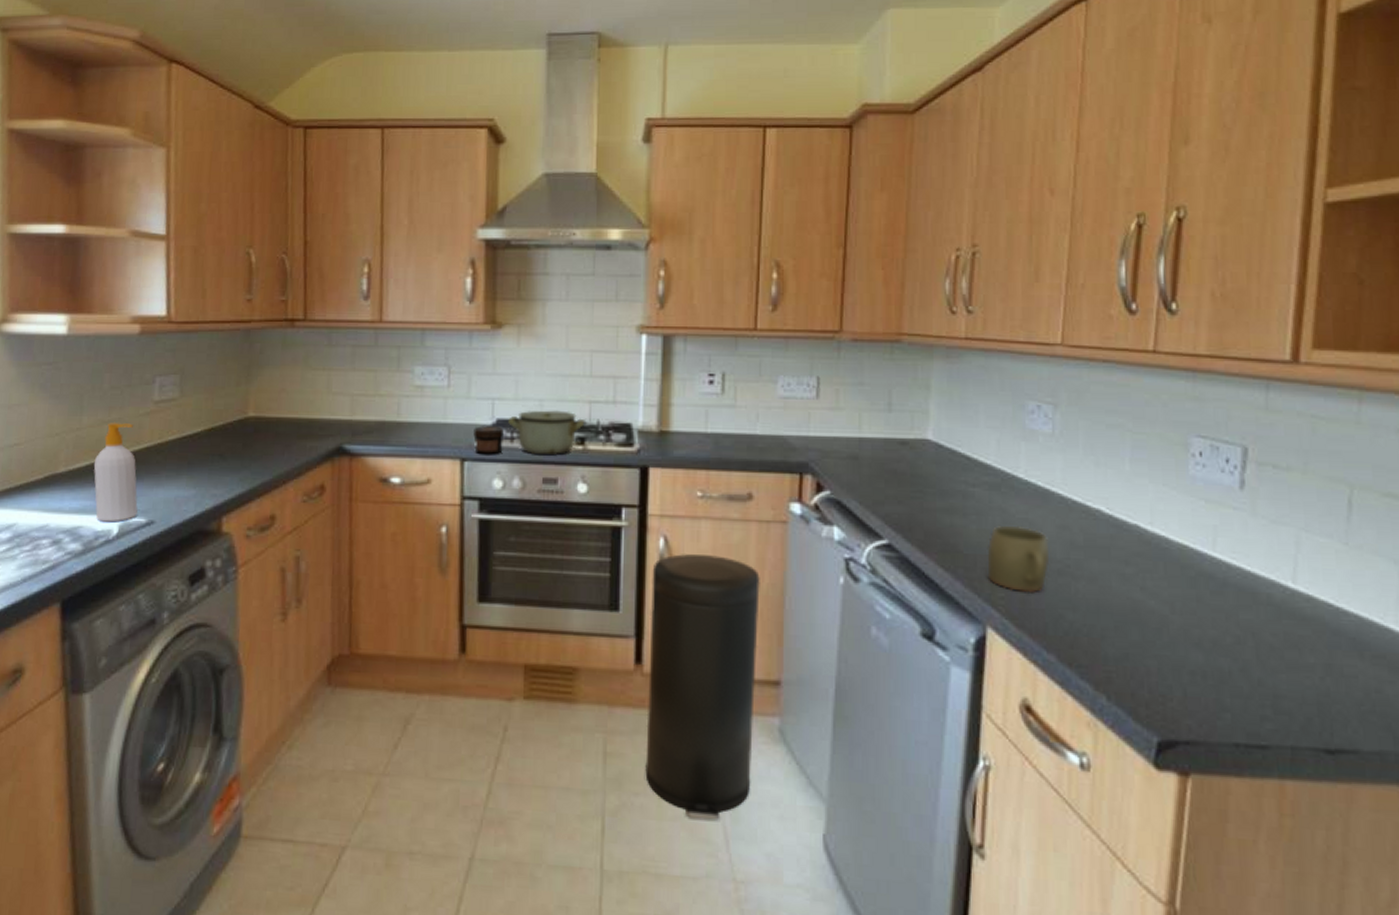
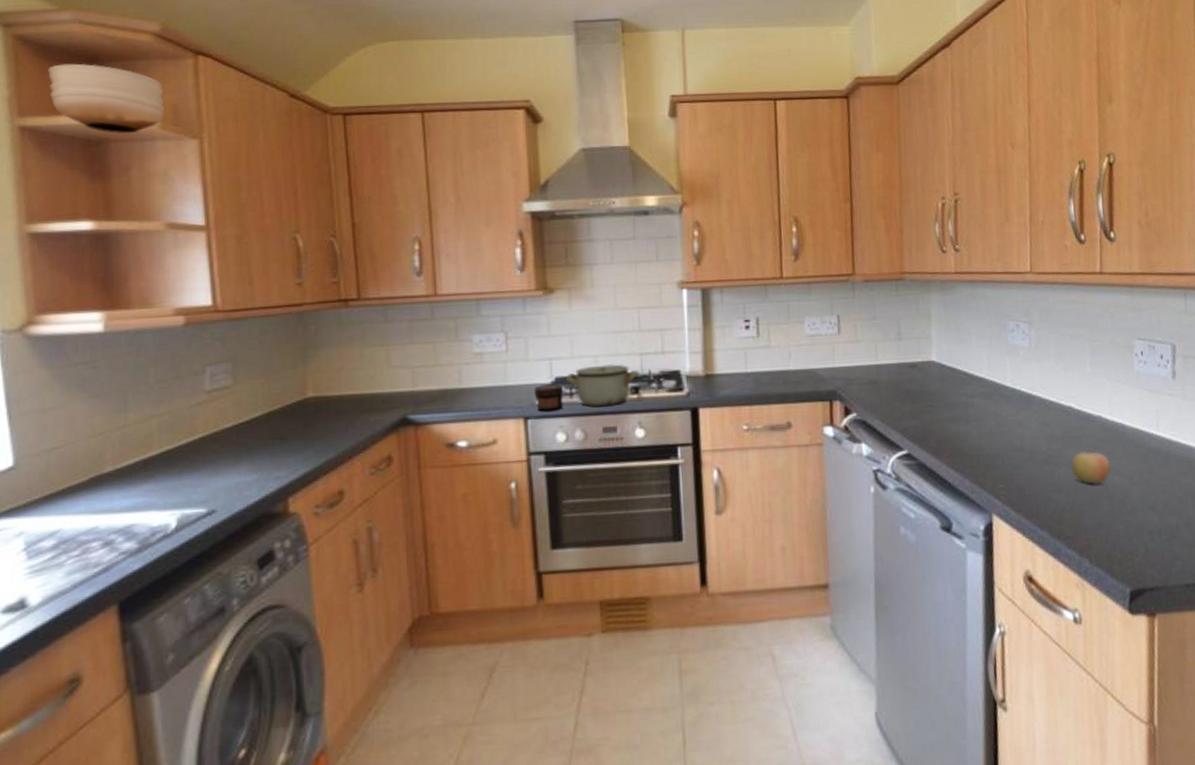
bowl: none [36,68,139,140] -> present [47,63,166,134]
soap bottle: present [93,423,138,522] -> none [144,415,196,517]
pedal bin: present [645,554,760,820] -> none [709,480,811,717]
mug: present [986,525,1050,593] -> none [986,426,1036,482]
fruit: none [1093,561,1146,606] -> present [1071,448,1111,484]

